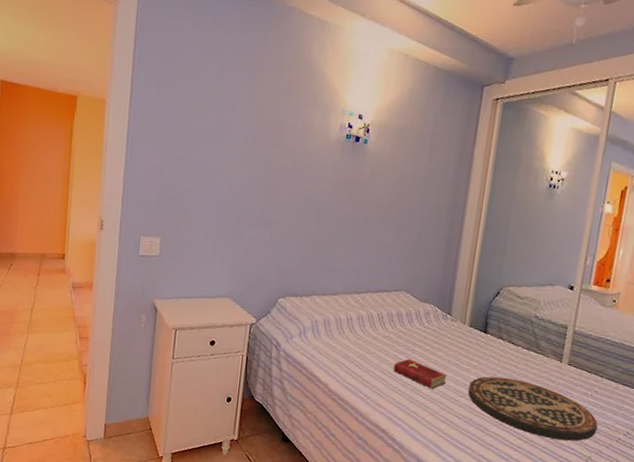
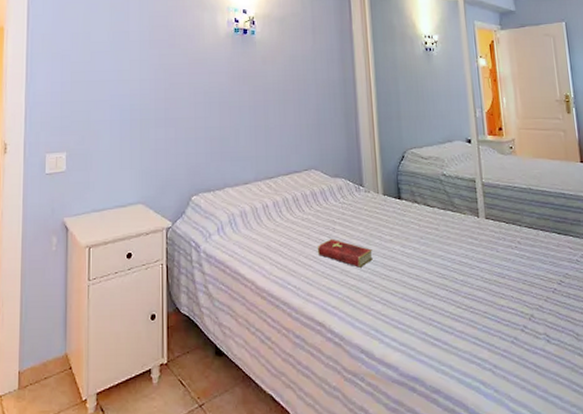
tray: present [468,376,598,441] -> none [396,242,531,301]

